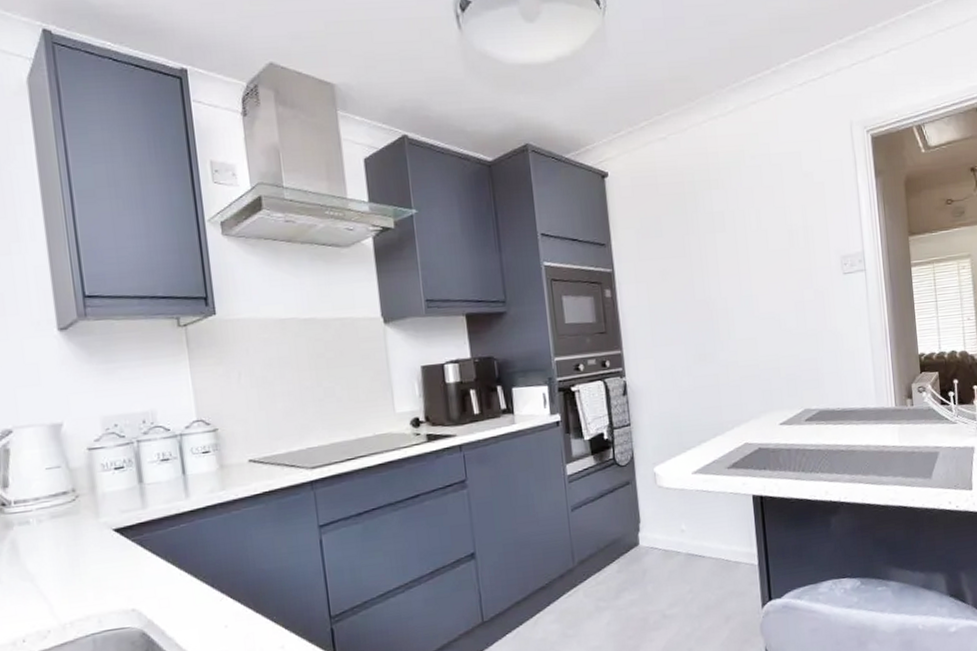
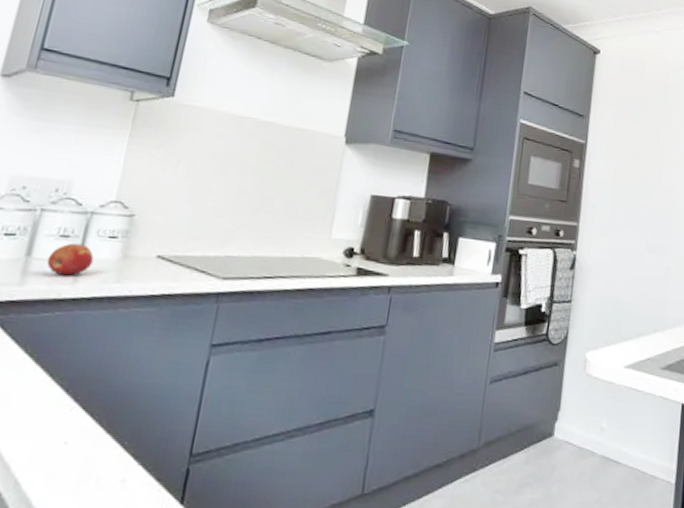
apple: none [157,463,197,494] -> present [46,243,94,276]

